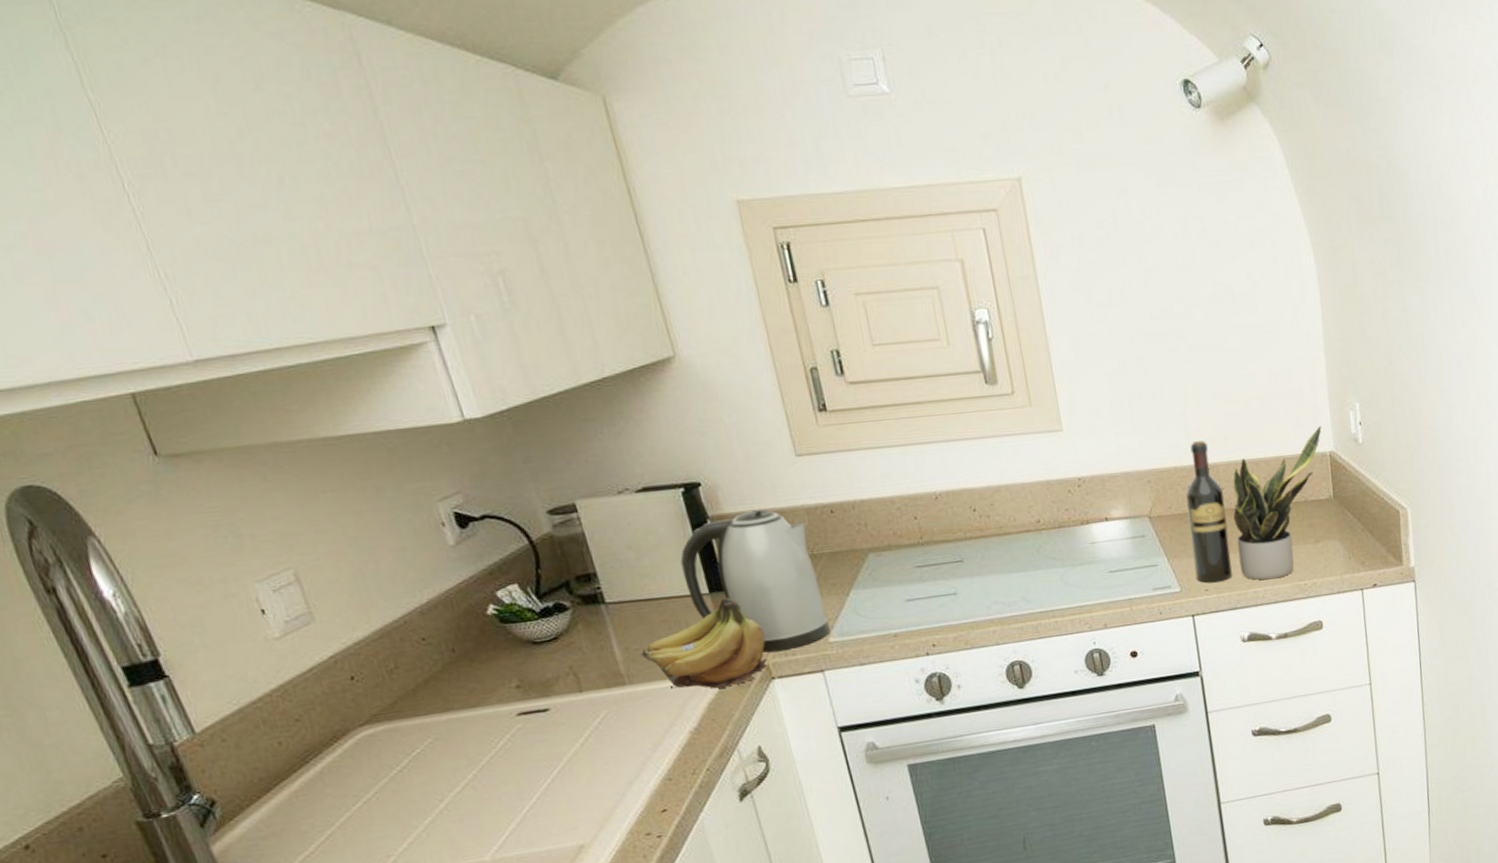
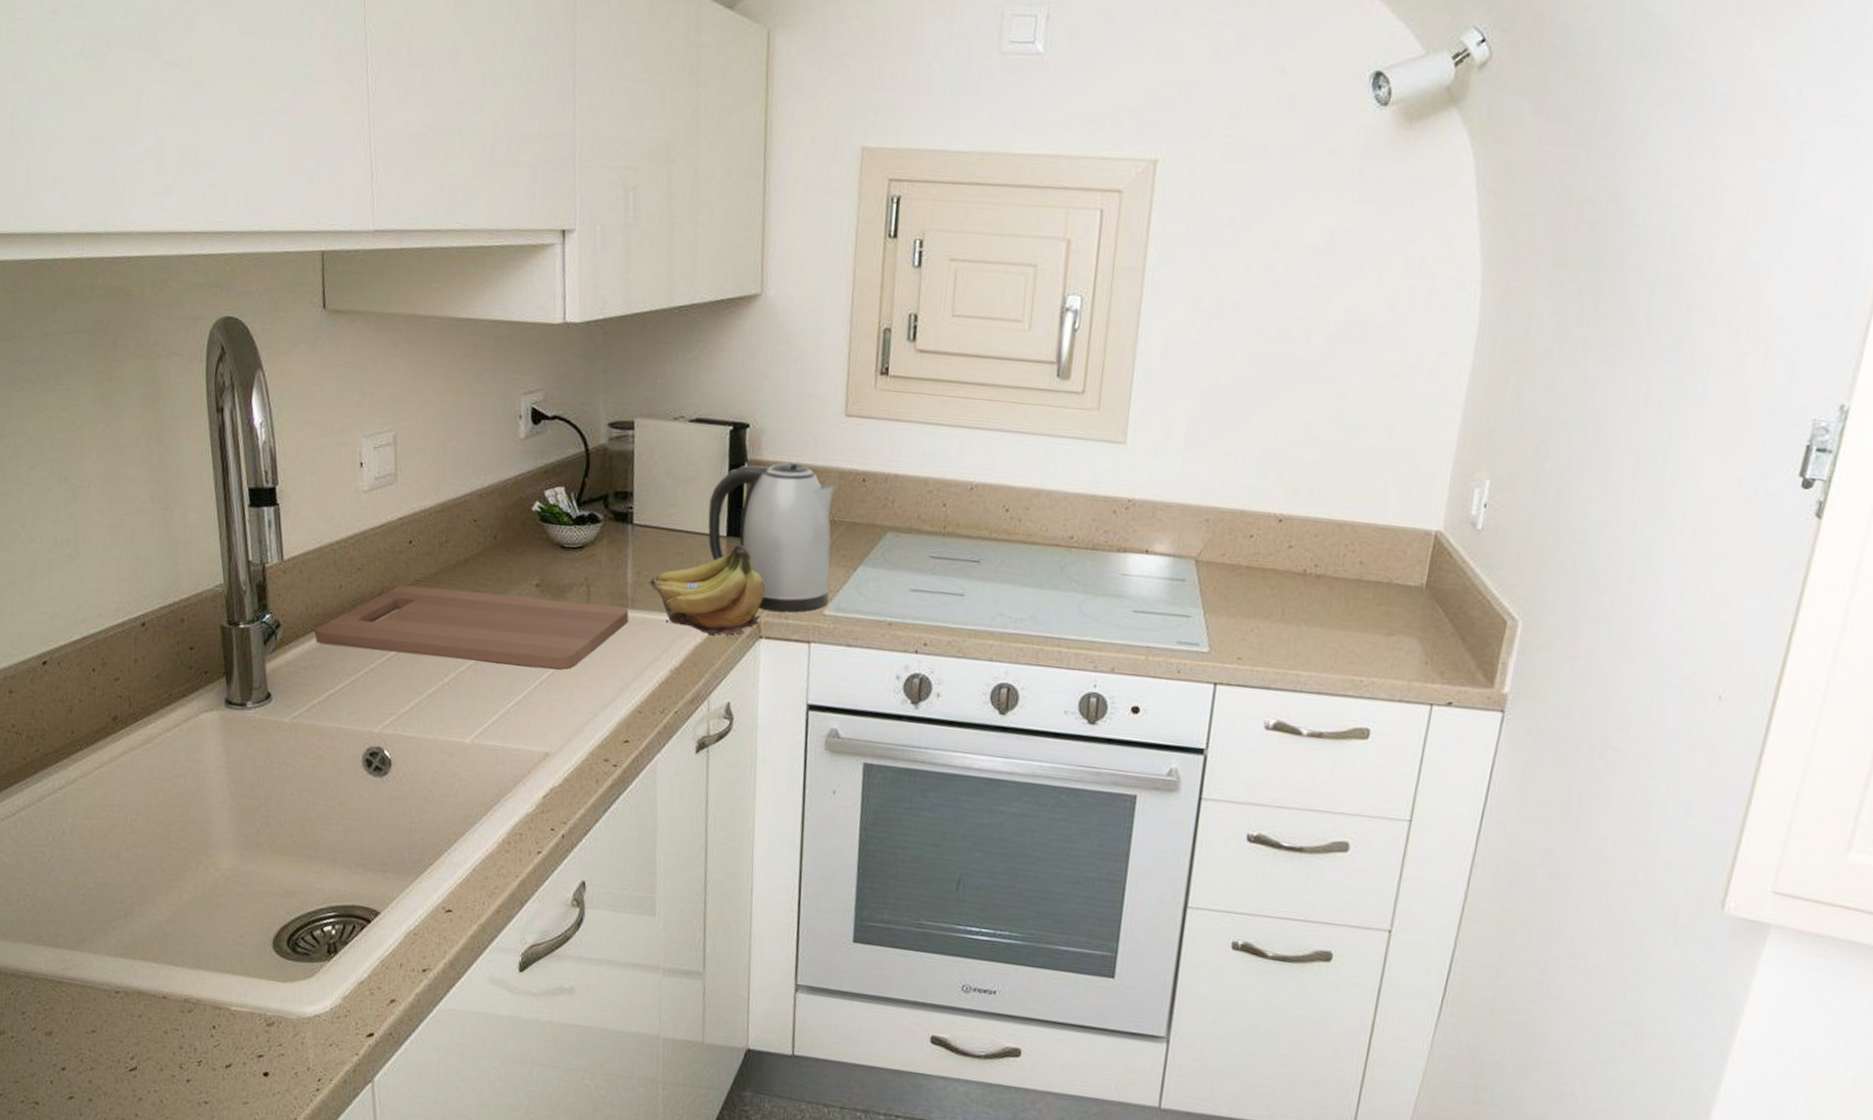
cutting board: none [262,685,630,809] -> present [314,585,629,670]
wine bottle: present [1186,441,1232,583] -> none [1231,485,1292,653]
potted plant: present [1232,426,1322,580] -> none [1286,498,1434,666]

